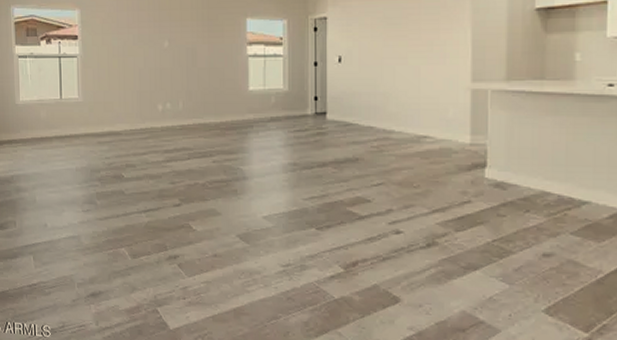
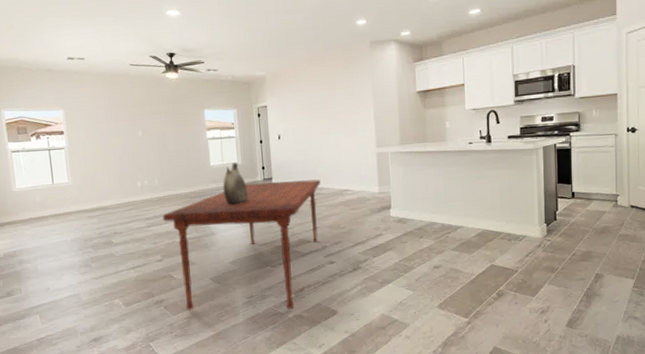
dining table: none [184,117,391,289] -> present [162,179,321,310]
ceramic jug: none [262,89,293,143] -> present [222,162,248,205]

